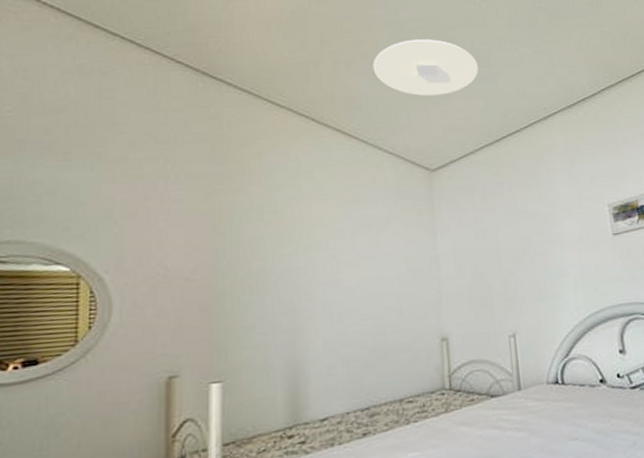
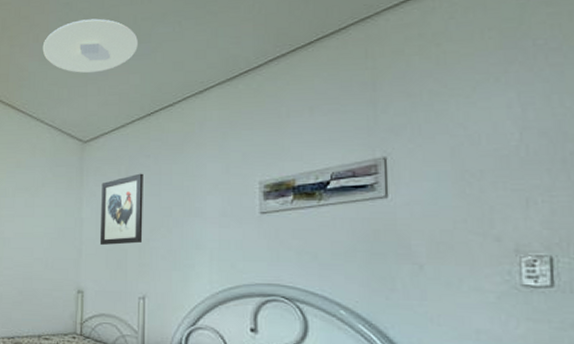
wall art: none [456,201,506,284] -> present [99,173,143,246]

